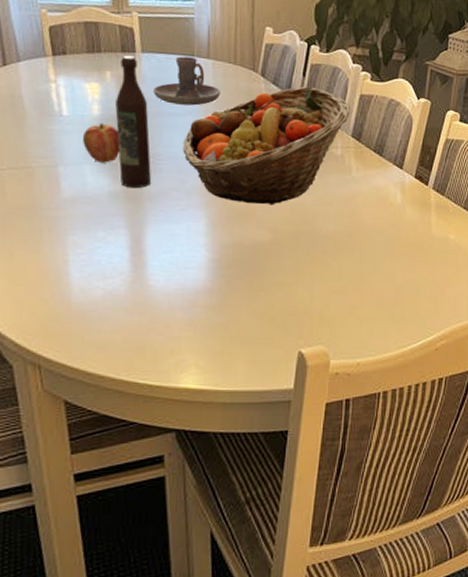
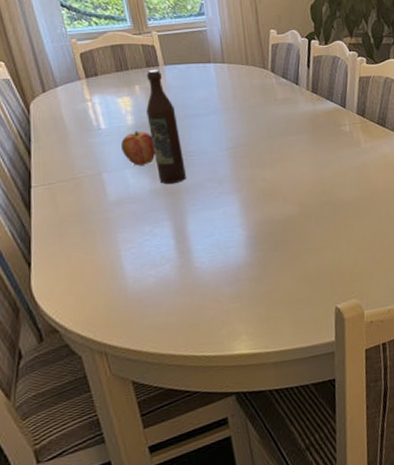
candle holder: present [153,56,221,106] -> none [179,64,239,107]
fruit basket: present [183,86,351,205] -> none [210,75,353,184]

